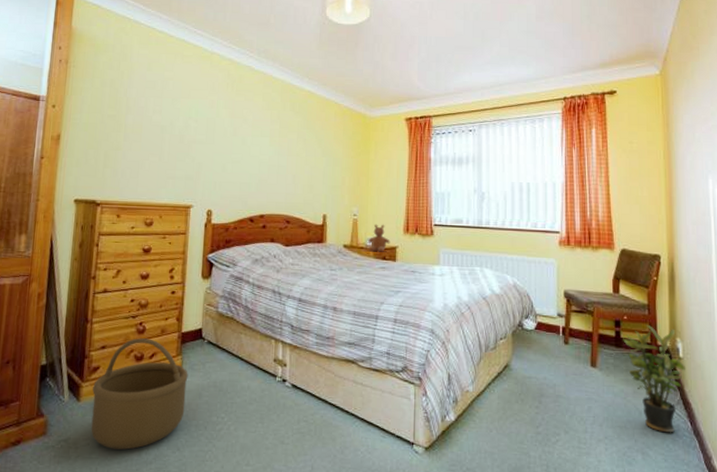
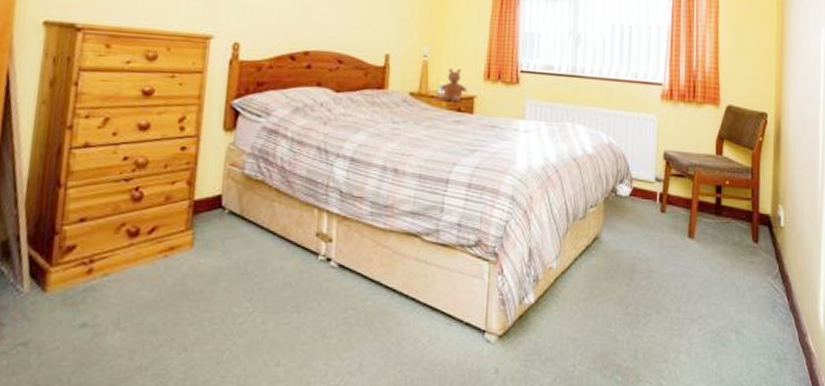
basket: present [91,338,188,450] -> none [61,207,201,353]
potted plant: present [623,324,685,433] -> none [723,190,786,310]

